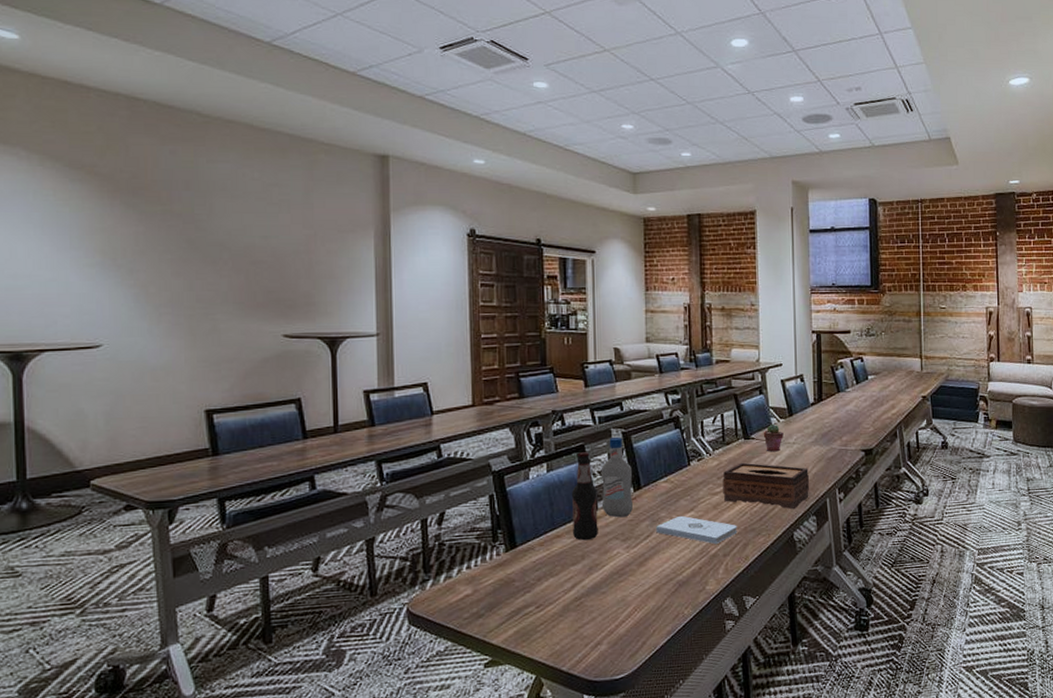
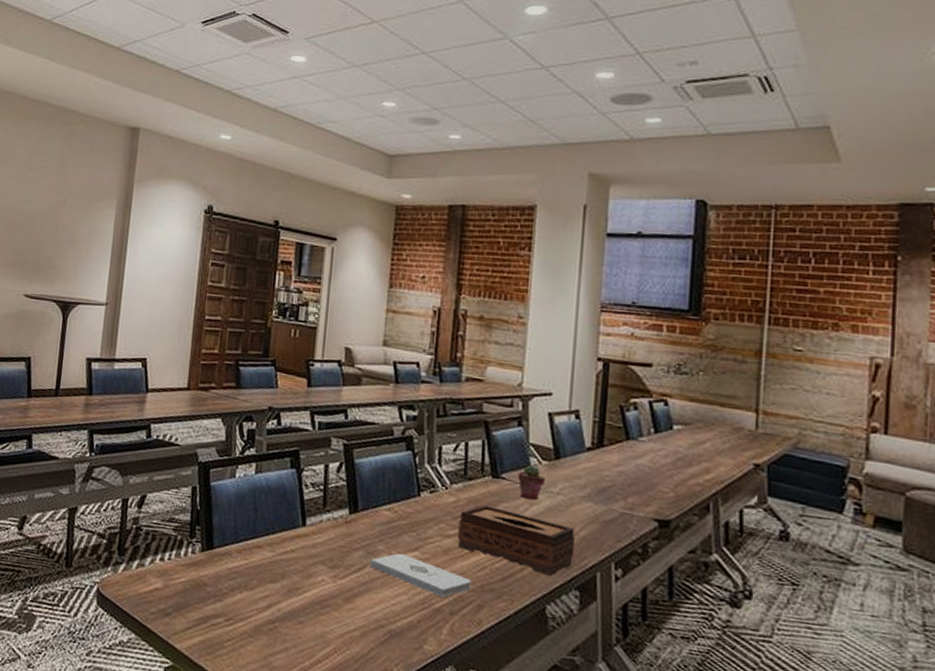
bottle: present [571,452,598,541] -> none [275,458,308,559]
bottle: present [601,437,634,518] -> none [310,448,350,542]

